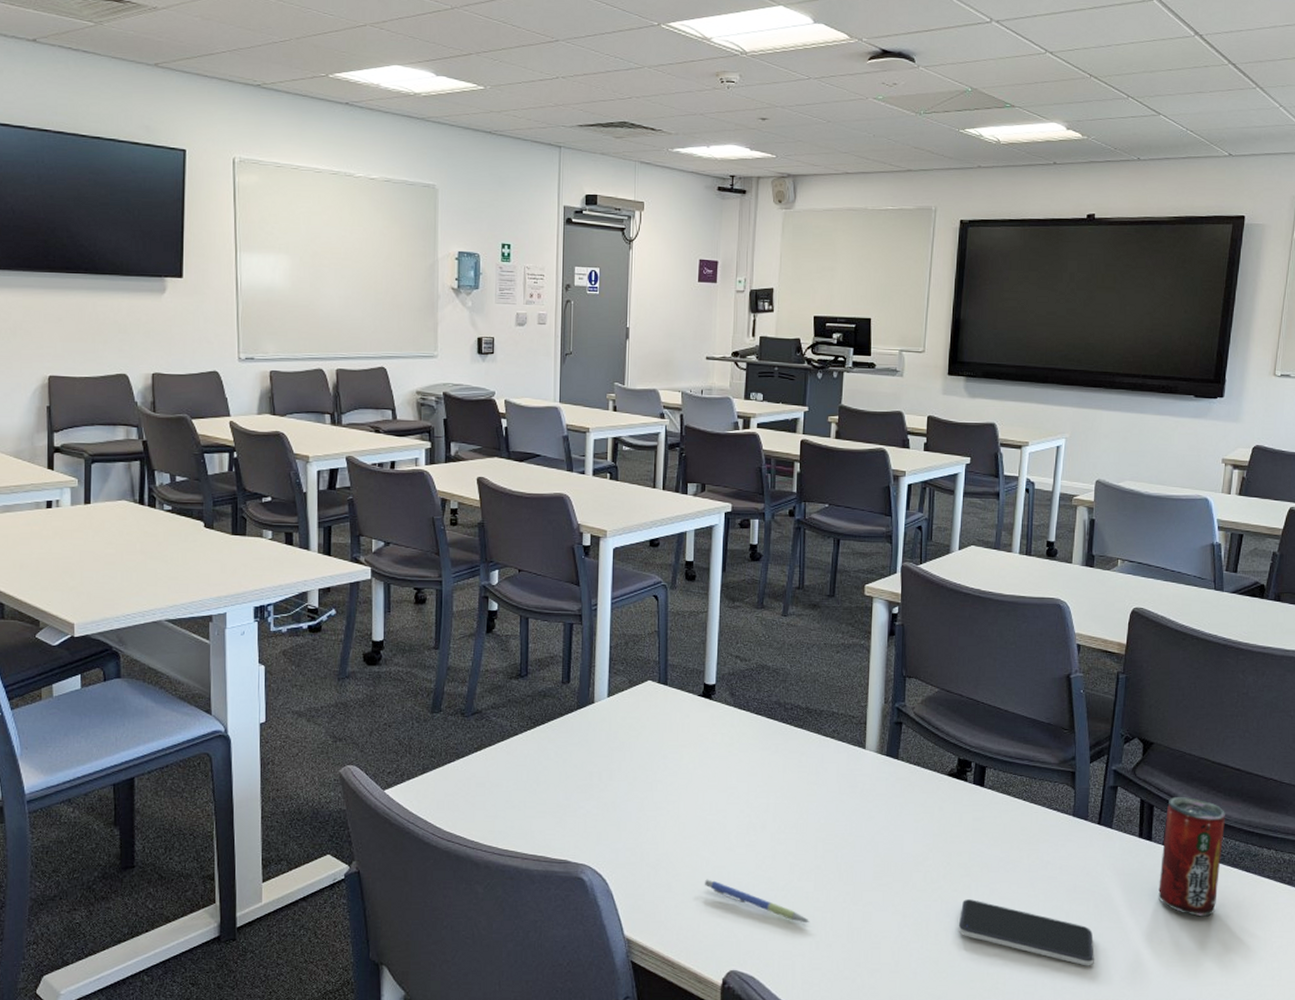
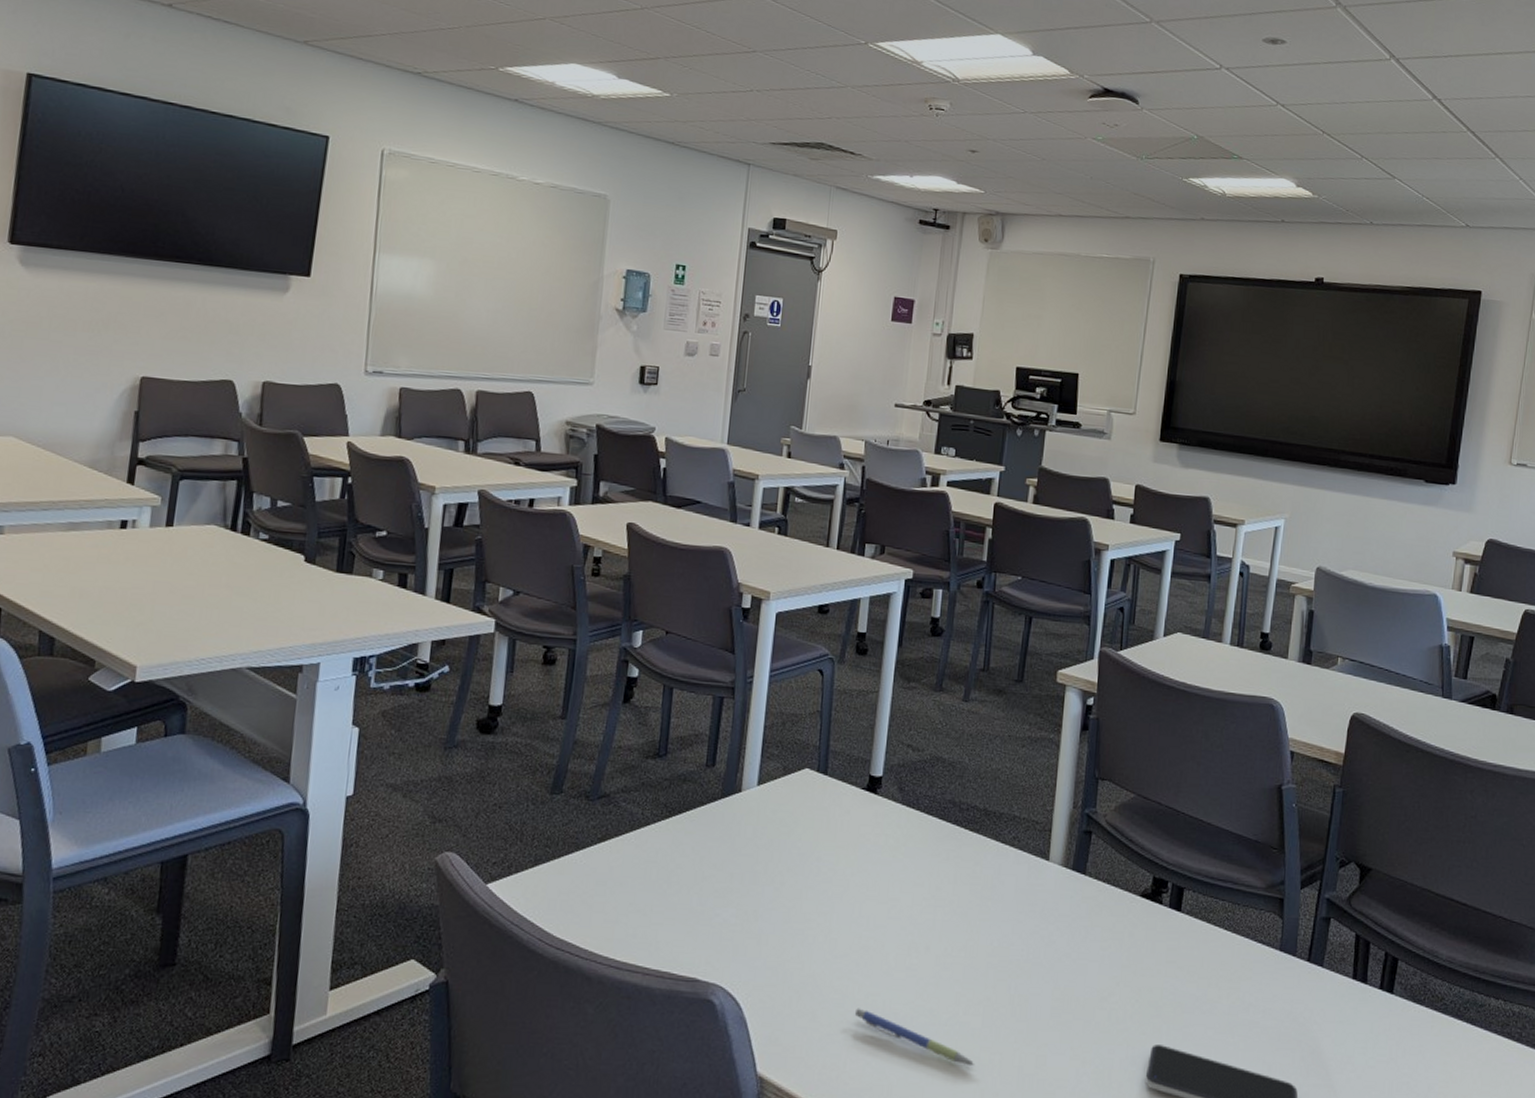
beverage can: present [1158,796,1225,917] -> none [1373,932,1449,1077]

